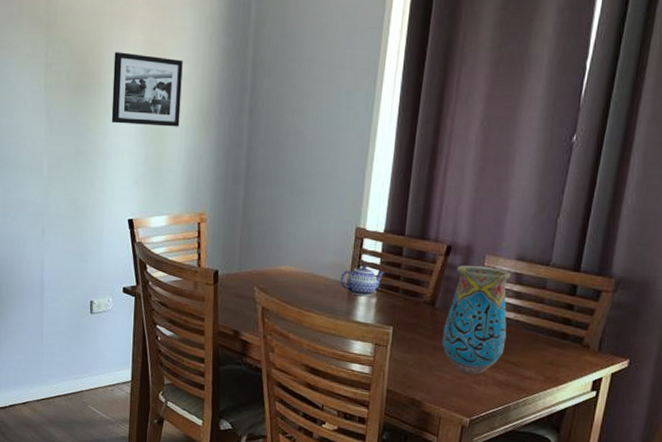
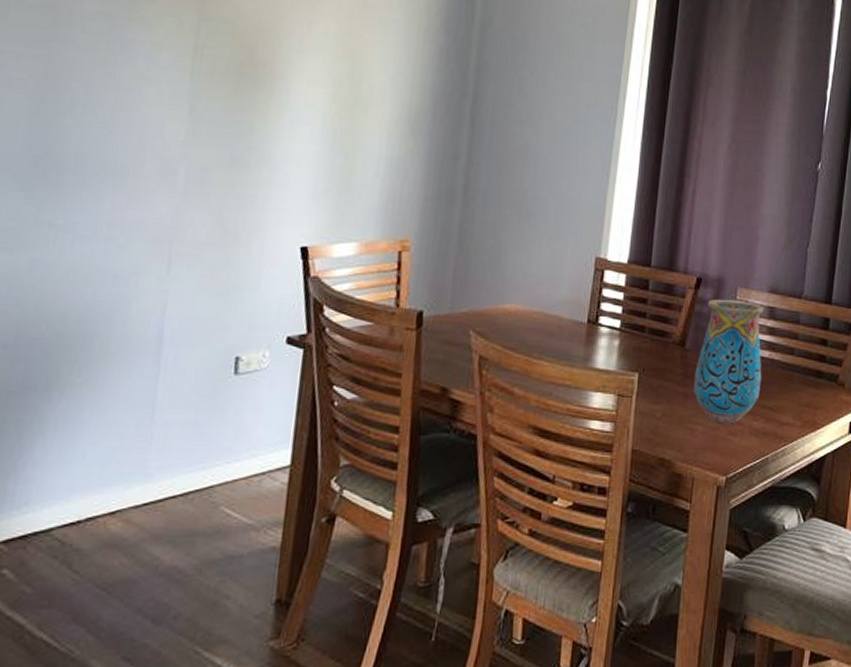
picture frame: present [111,52,183,127] -> none [285,39,388,134]
teapot: present [340,265,385,297] -> none [576,301,628,339]

